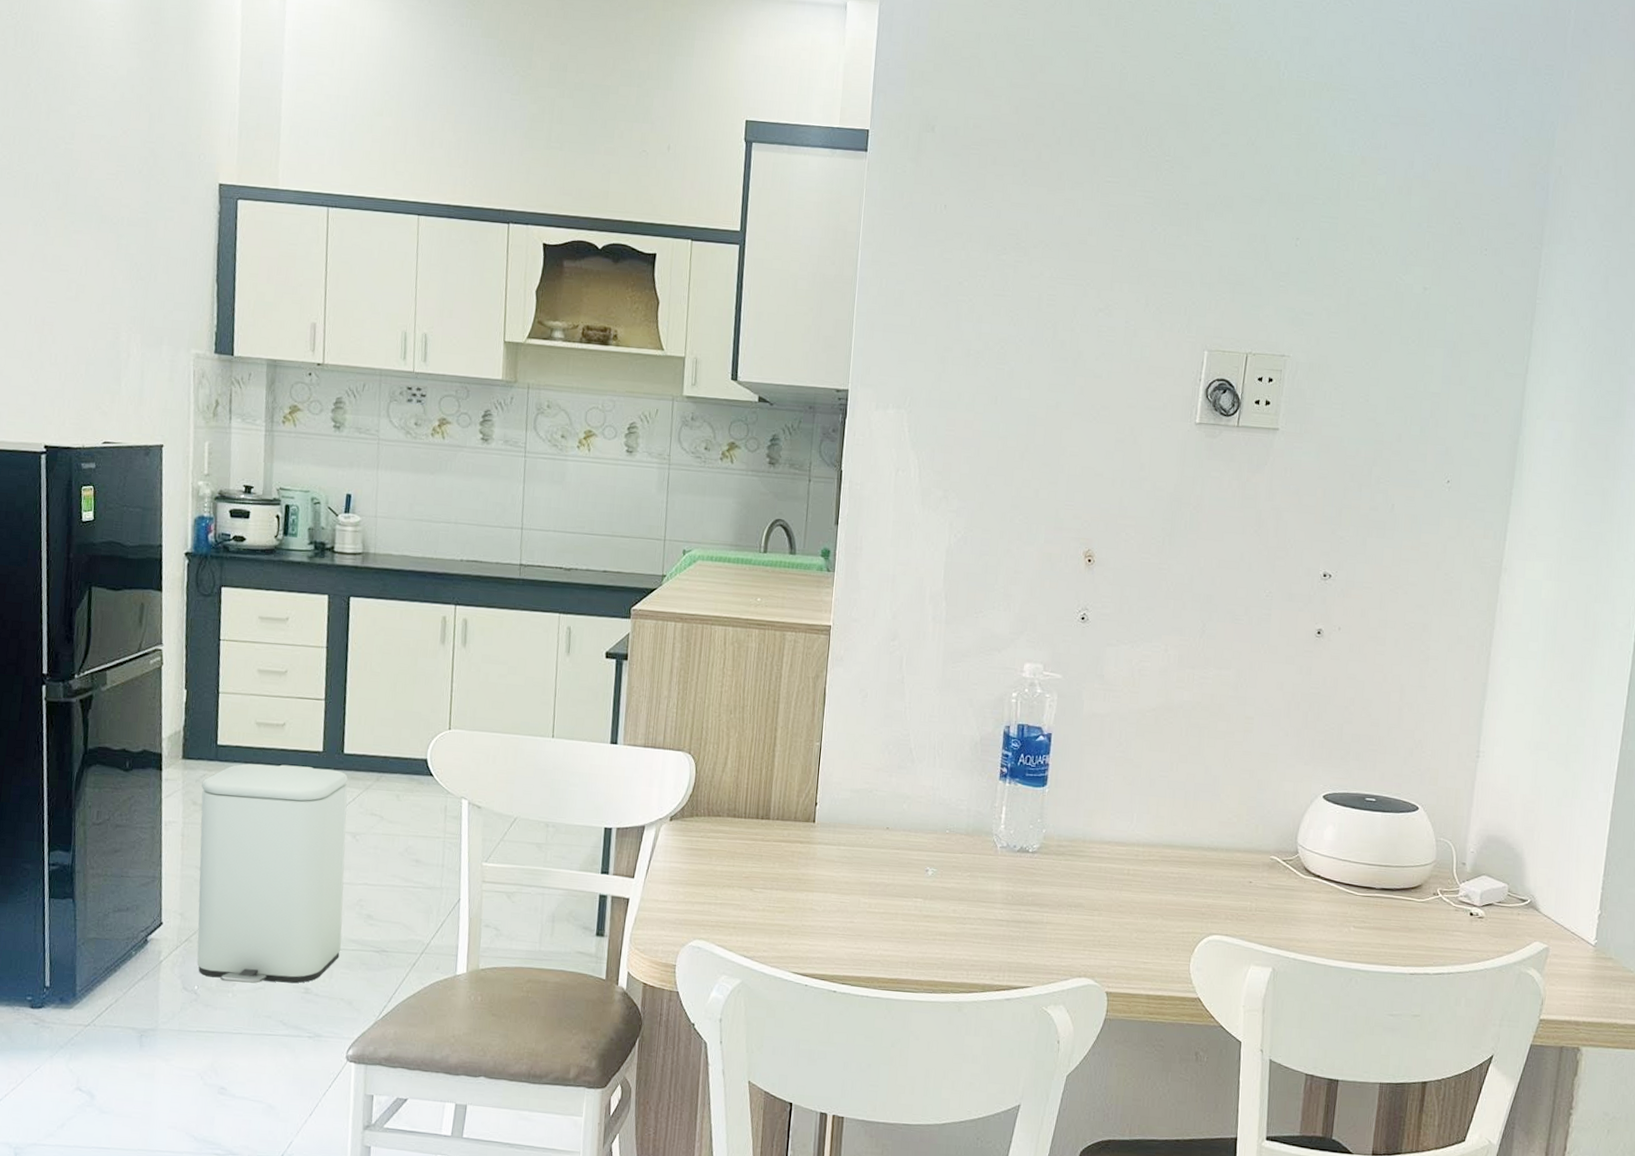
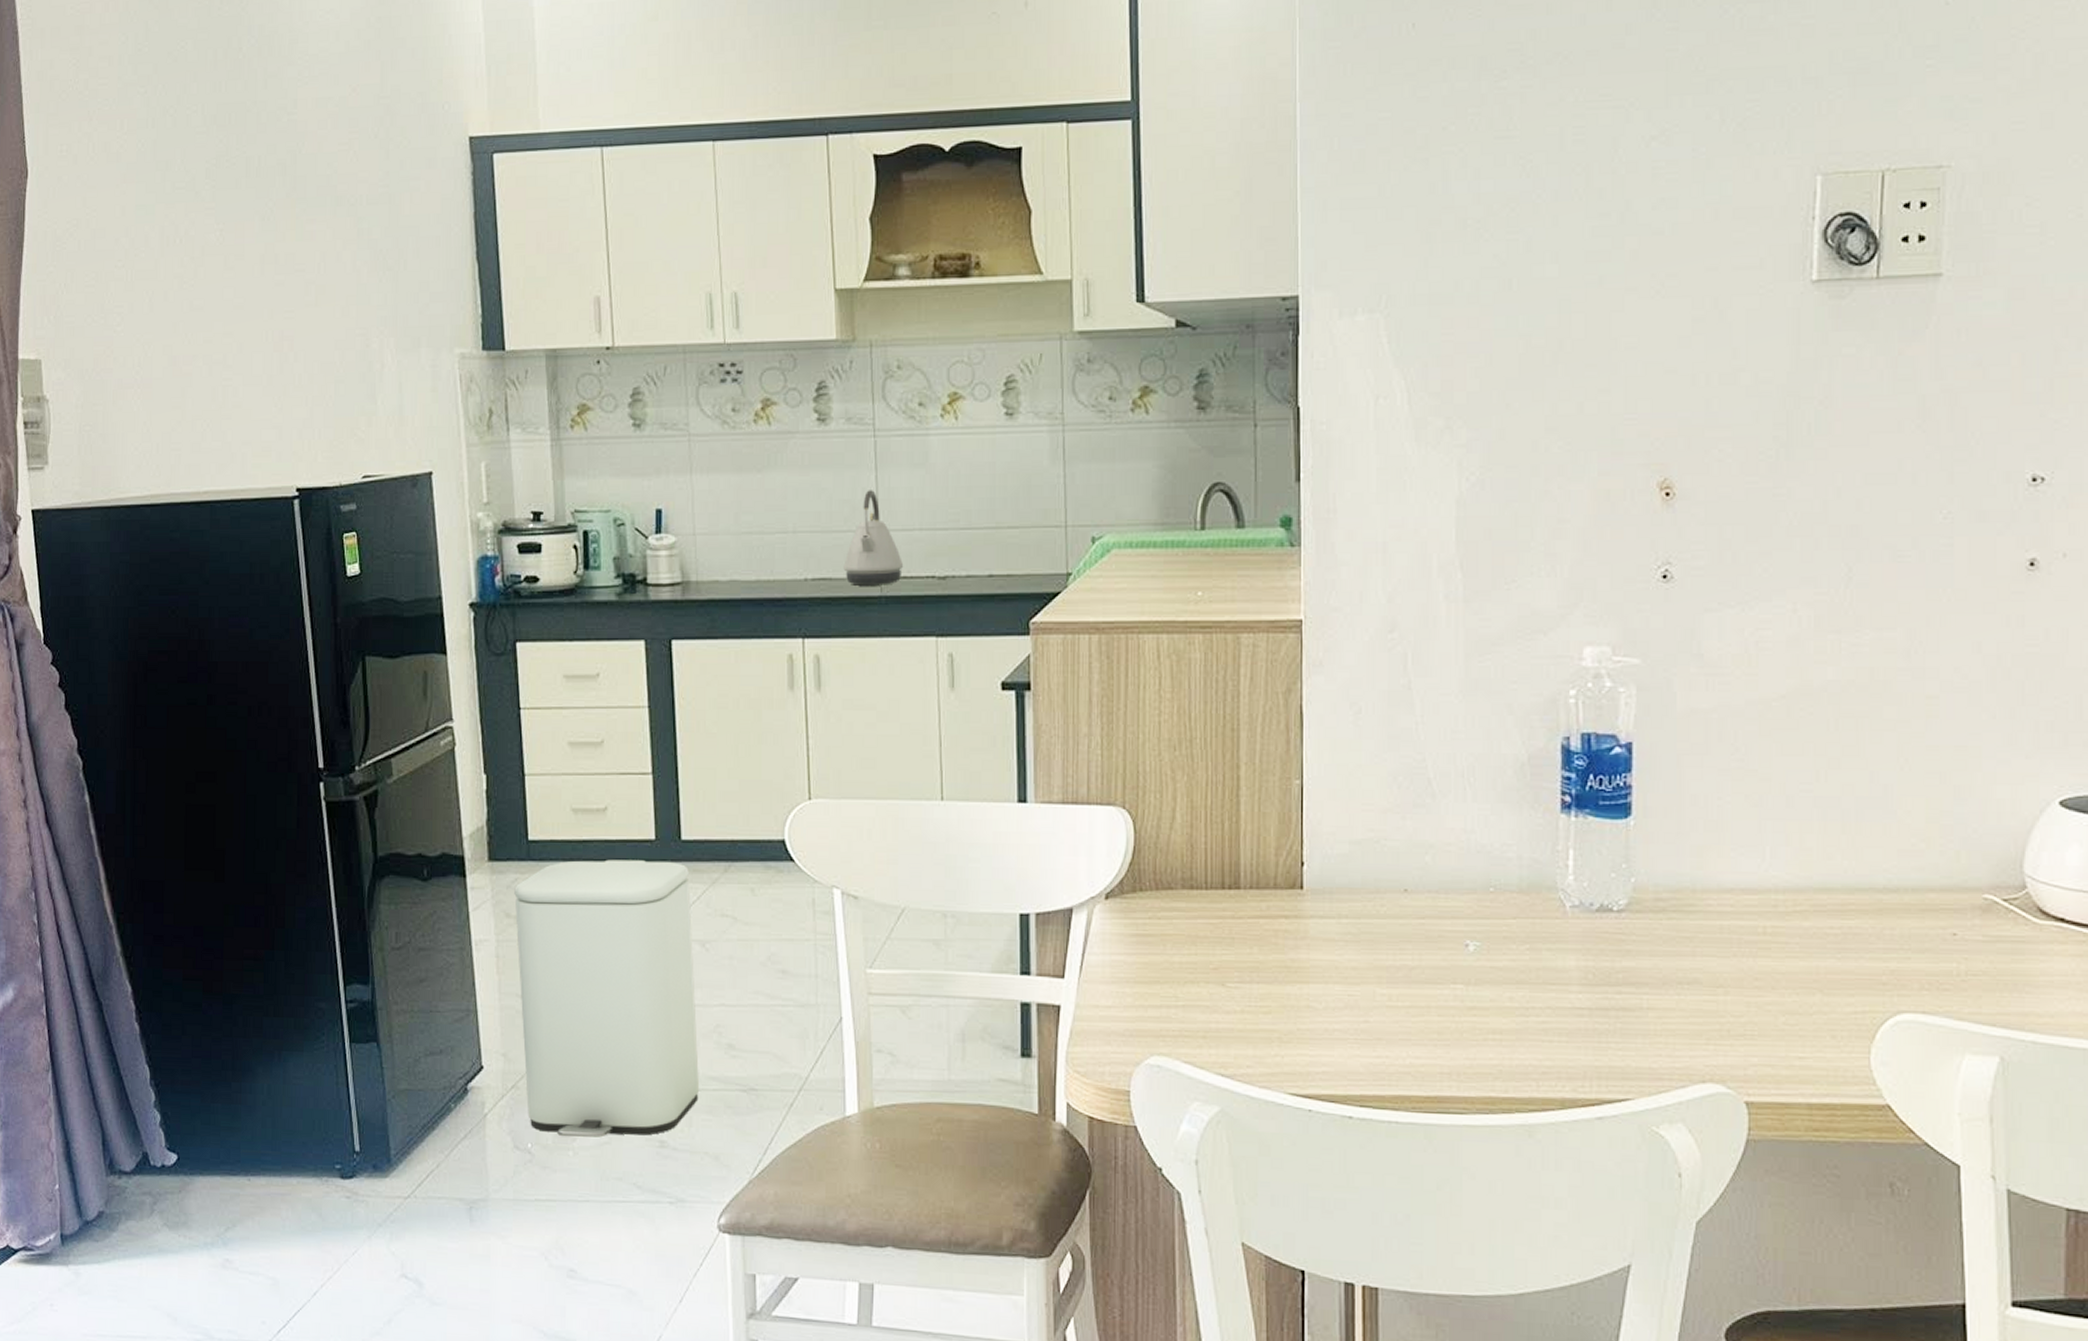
kettle: none [492,497,539,571] -> present [843,490,904,586]

